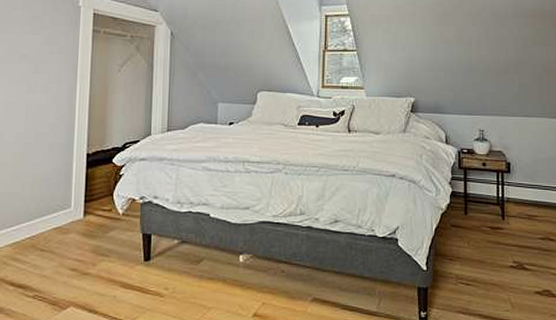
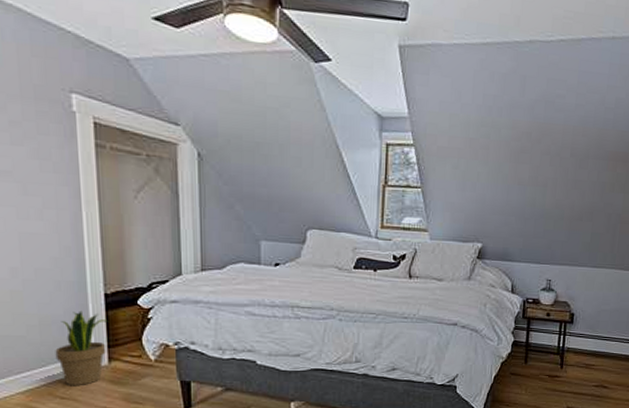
potted plant: none [41,169,88,239] -> present [55,311,109,386]

